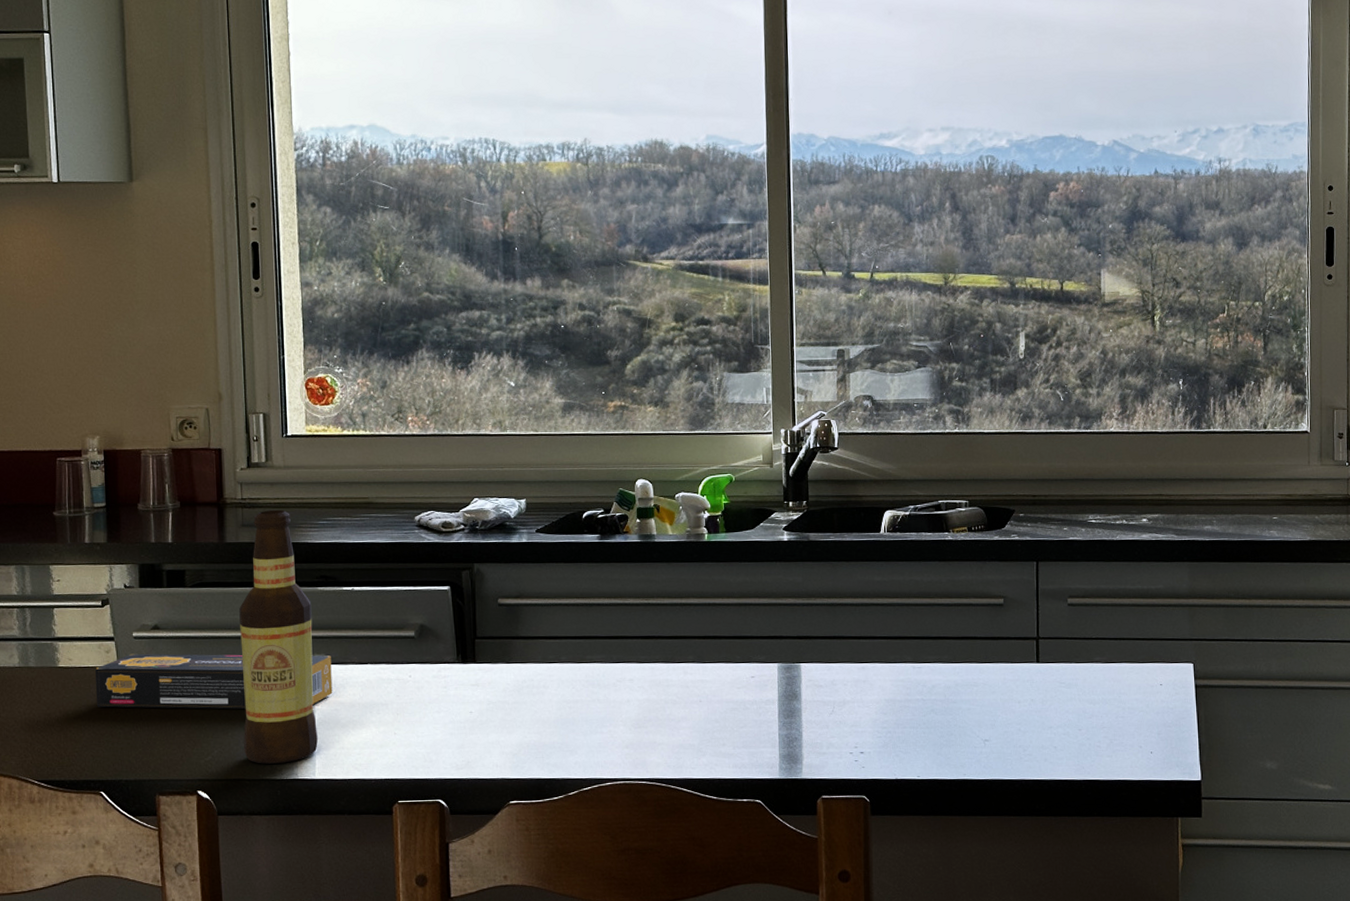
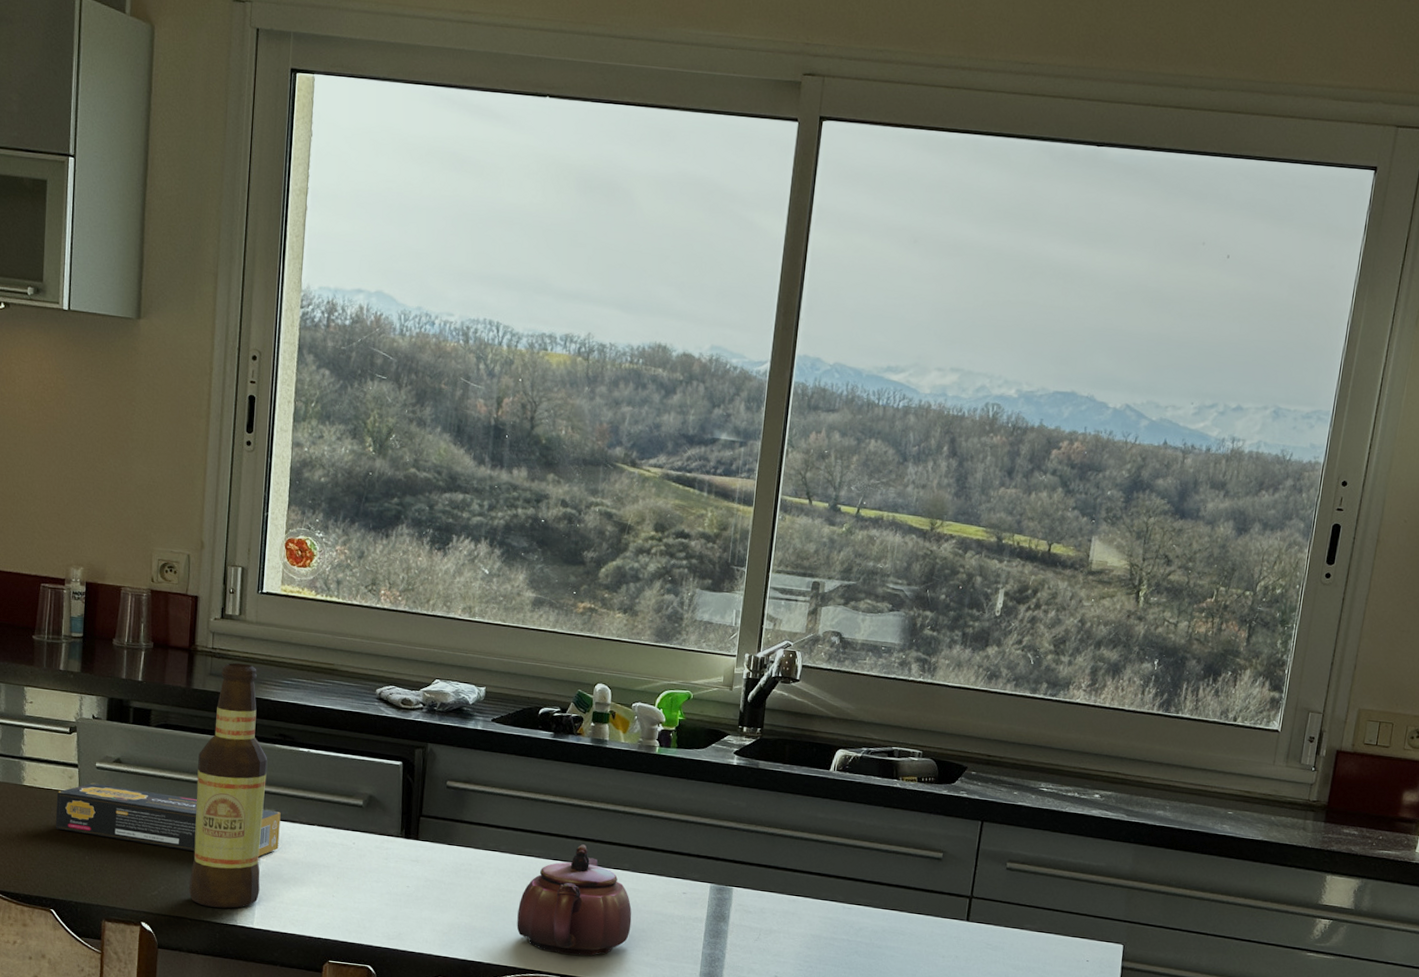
teapot: none [586,643,704,757] -> present [516,844,632,957]

